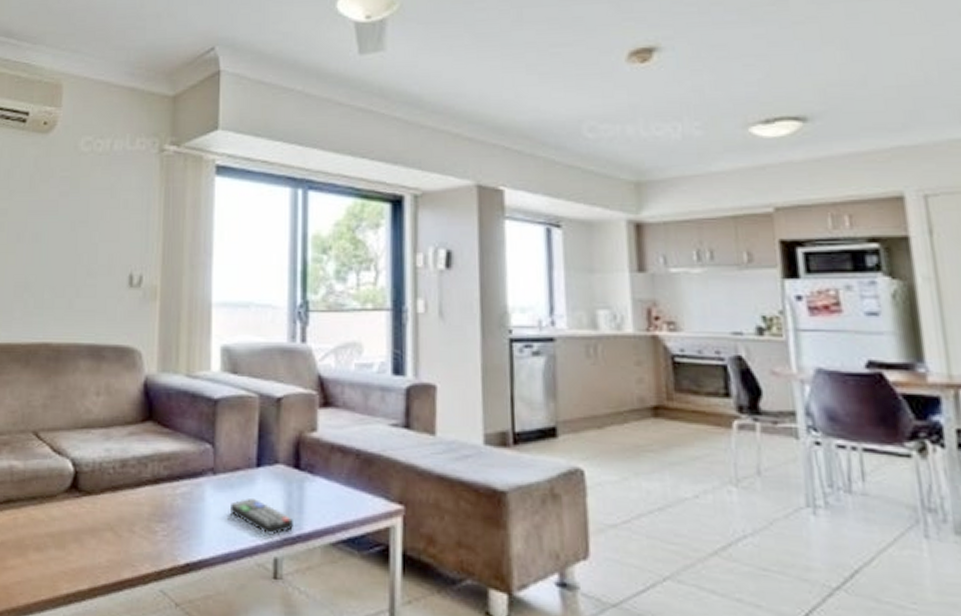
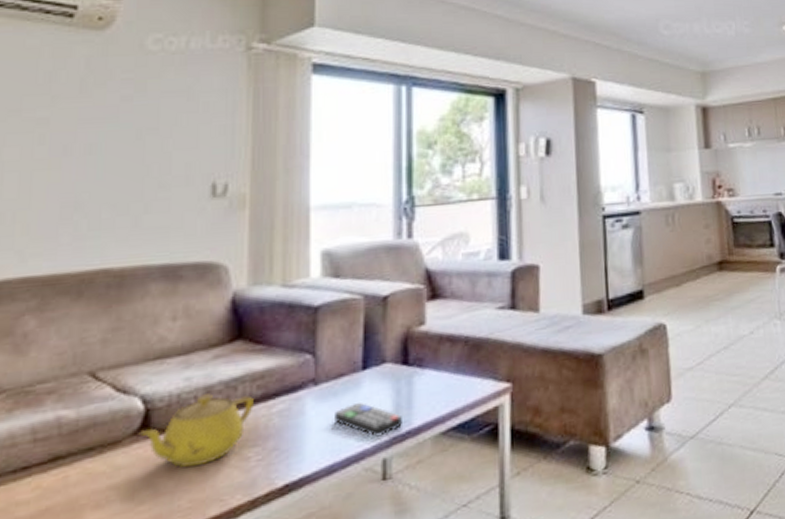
teapot: none [69,466,161,530] -> present [138,394,254,467]

